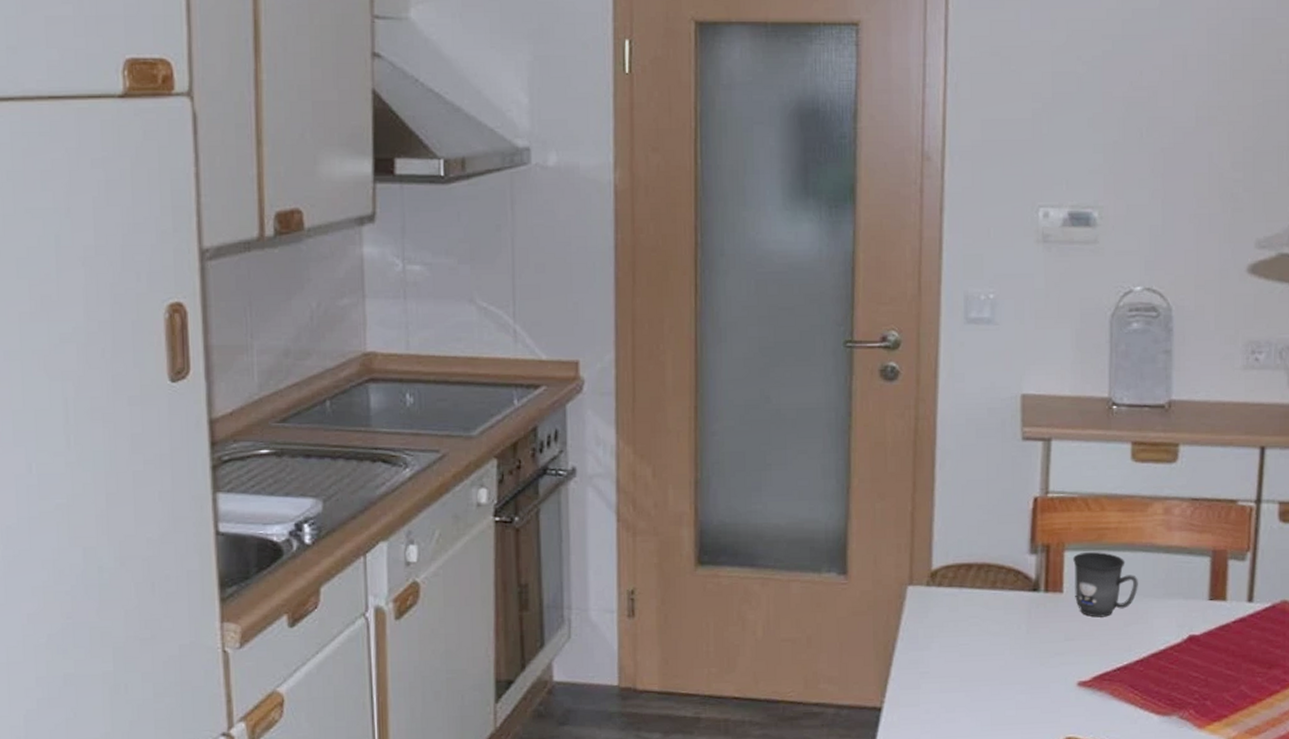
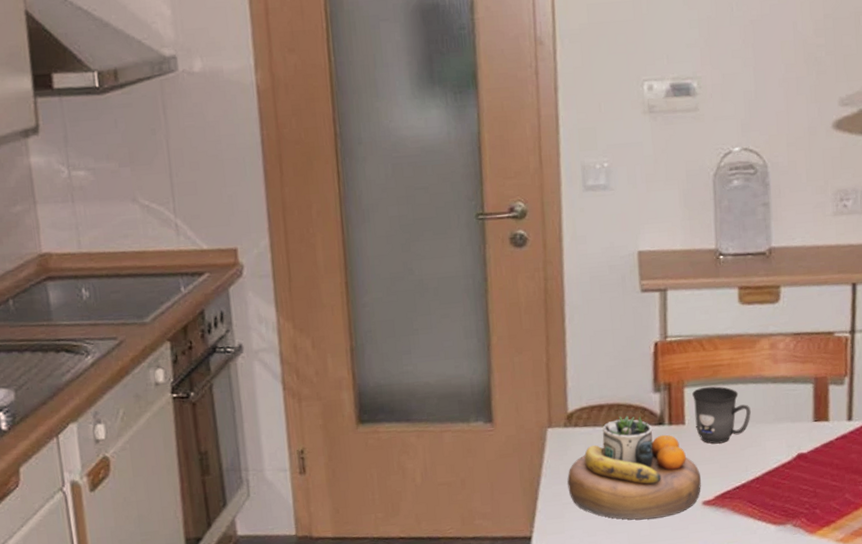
decorative bowl: none [926,577,1077,698] -> present [567,415,701,520]

